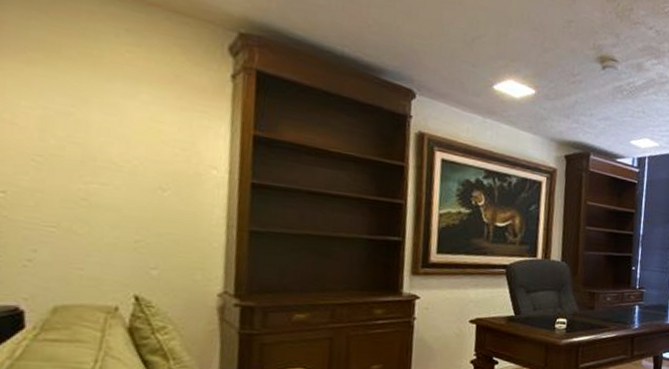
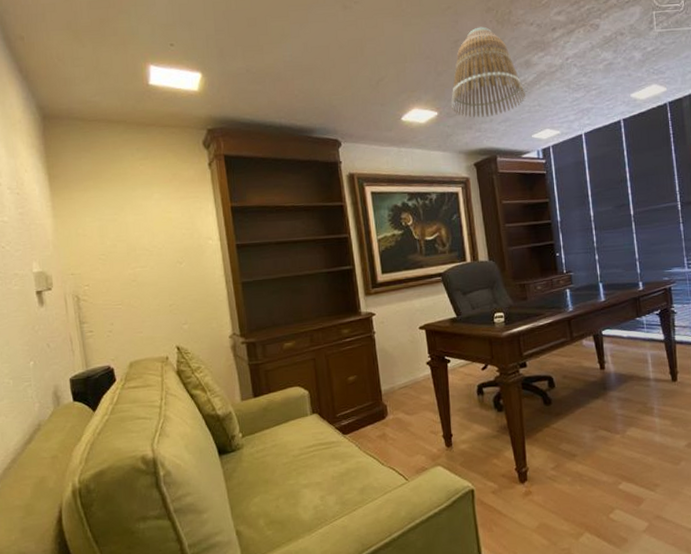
lamp shade: none [551,14,632,111] -> present [450,26,526,118]

